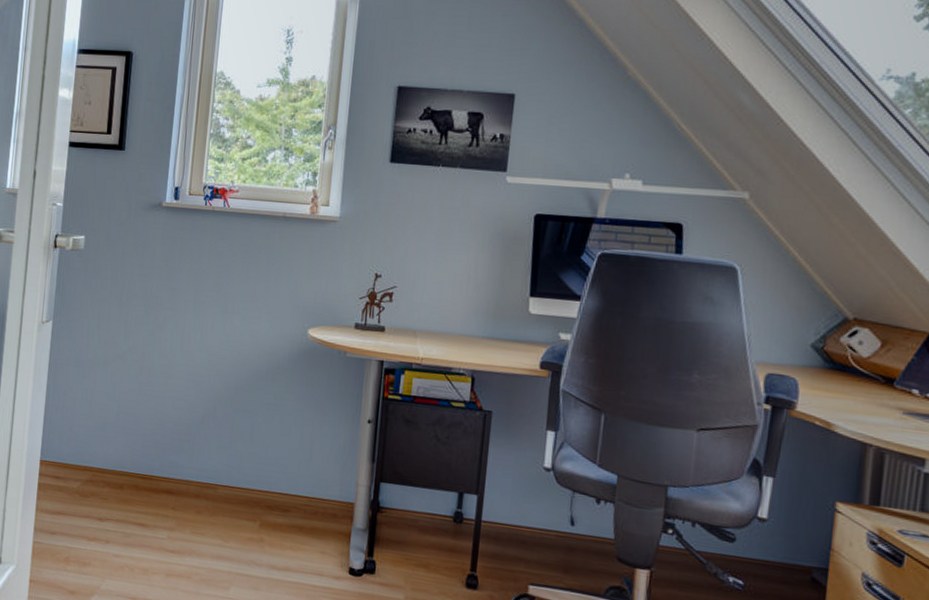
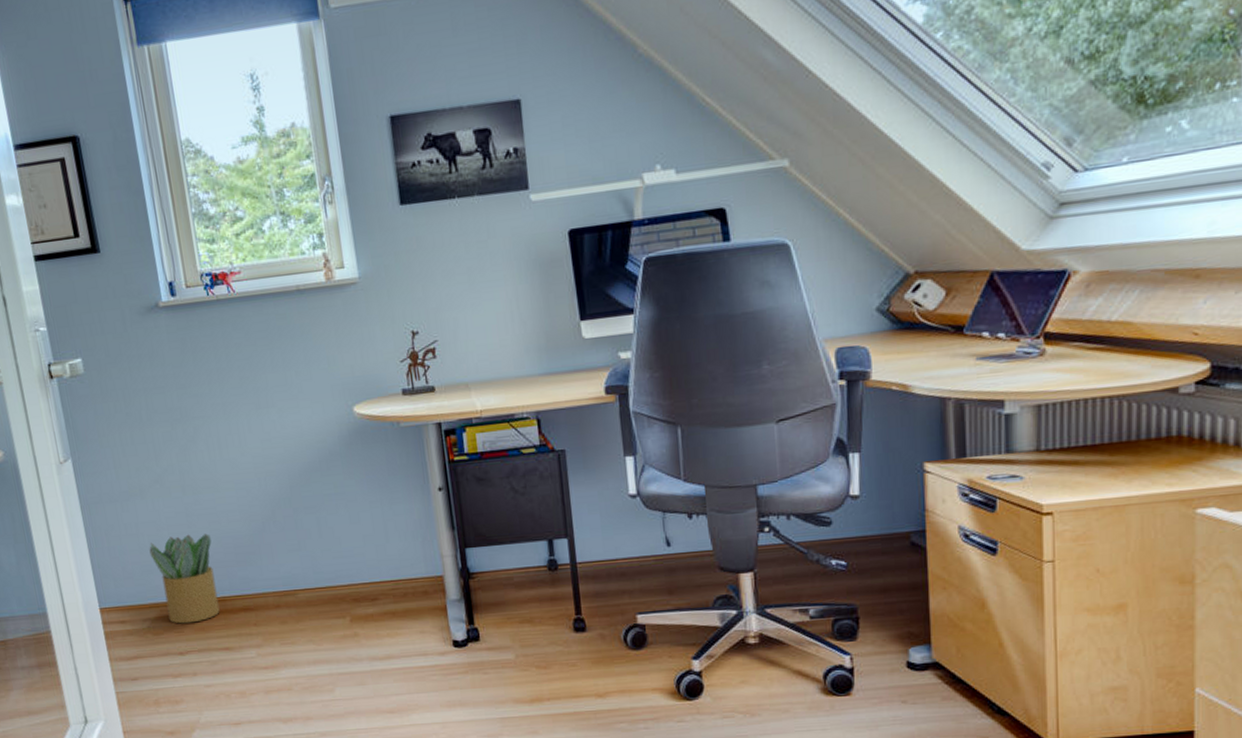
potted plant: none [97,409,154,494] -> present [149,533,220,624]

